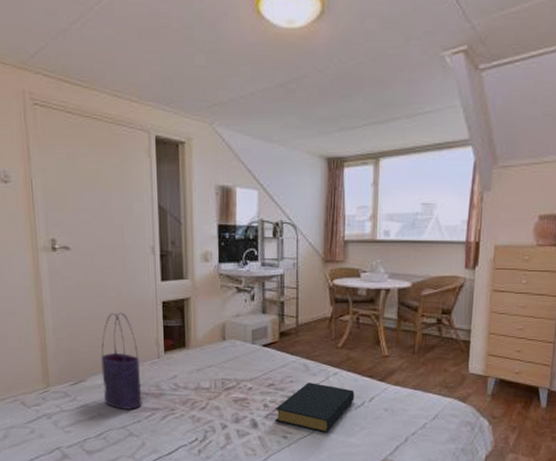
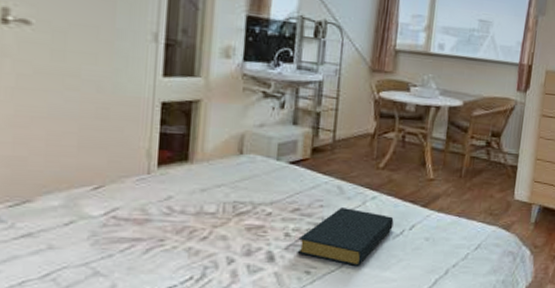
tote bag: present [101,312,142,409] -> none [60,112,120,240]

